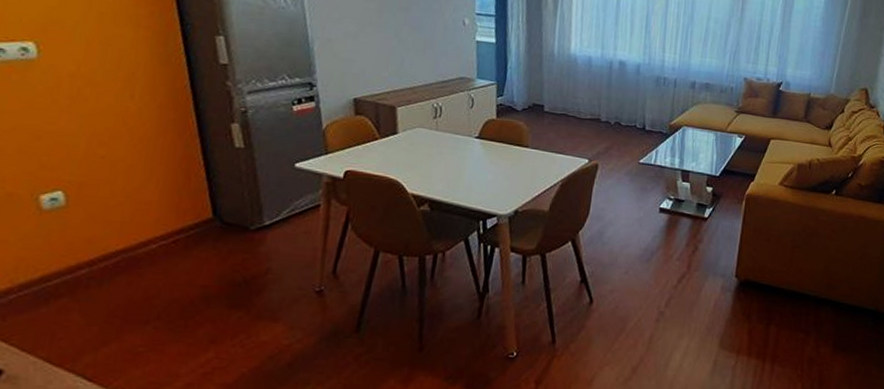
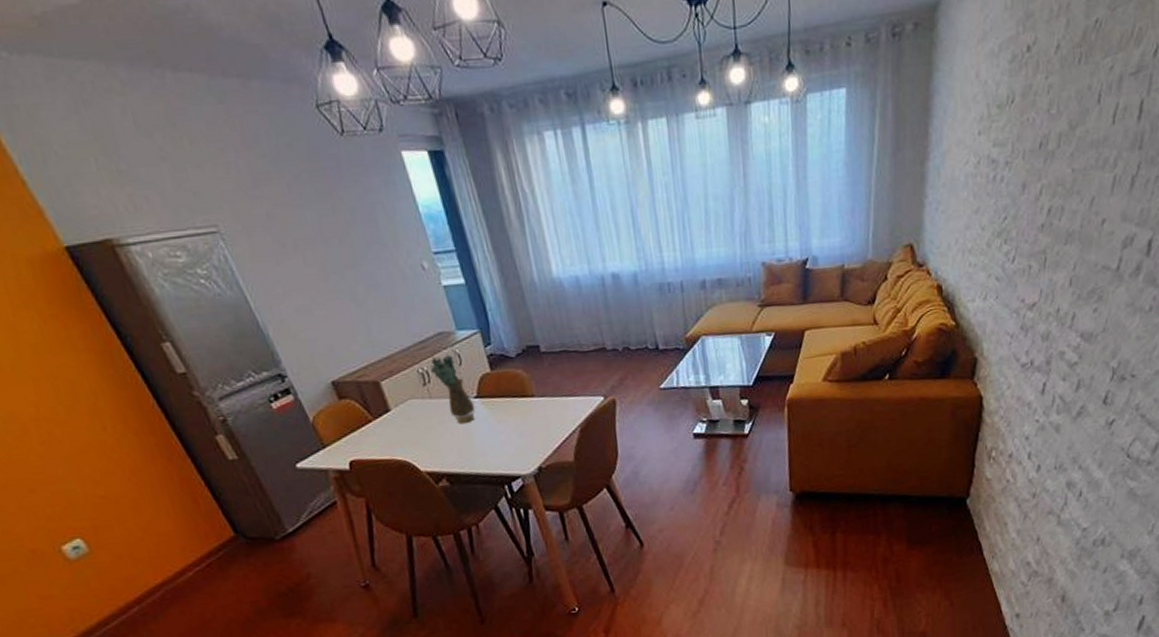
vase: none [443,94,474,159] -> present [430,353,476,424]

